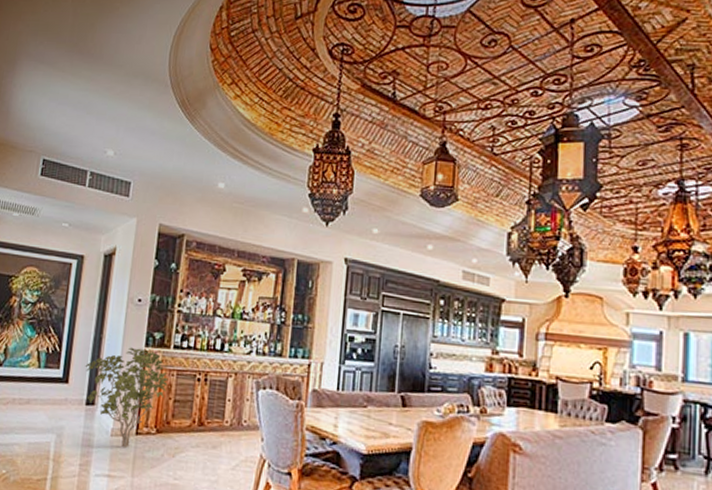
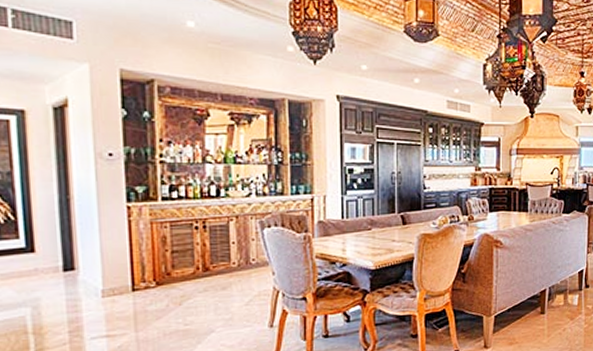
shrub: present [85,347,168,447] -> none [53,205,161,306]

